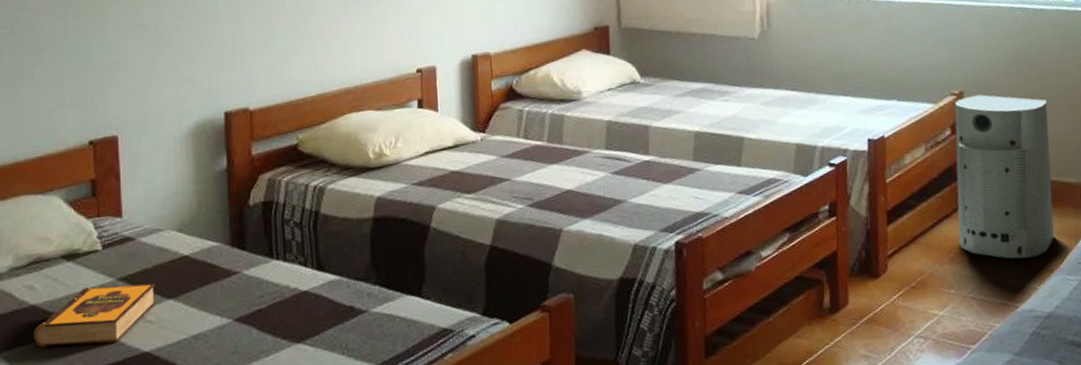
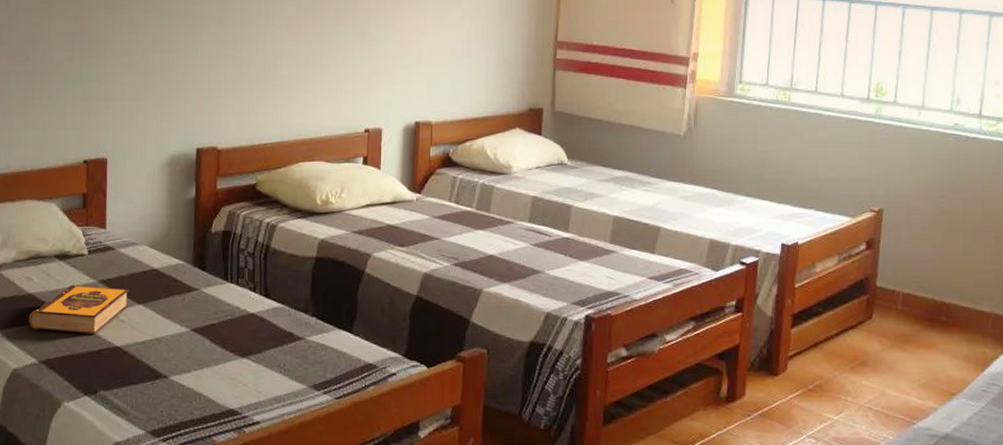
air purifier: present [954,94,1055,259] -> none [862,214,969,378]

